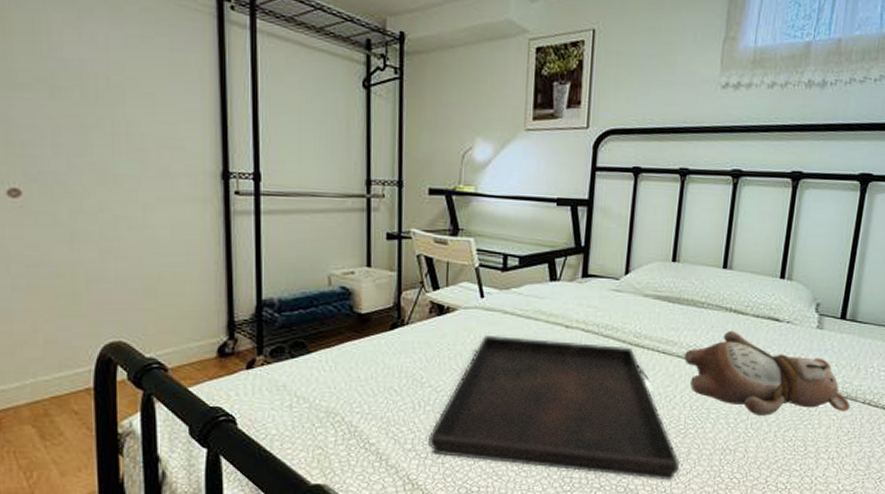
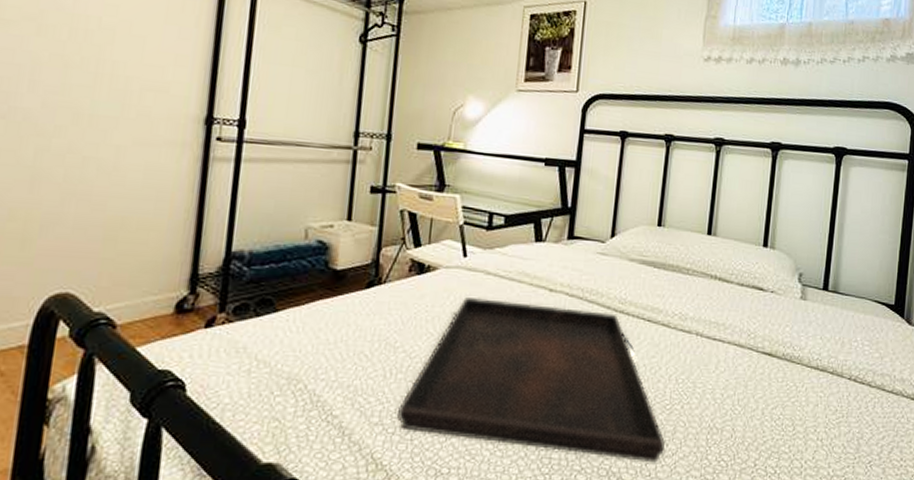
teddy bear: present [683,331,851,416] -> none [669,299,837,391]

